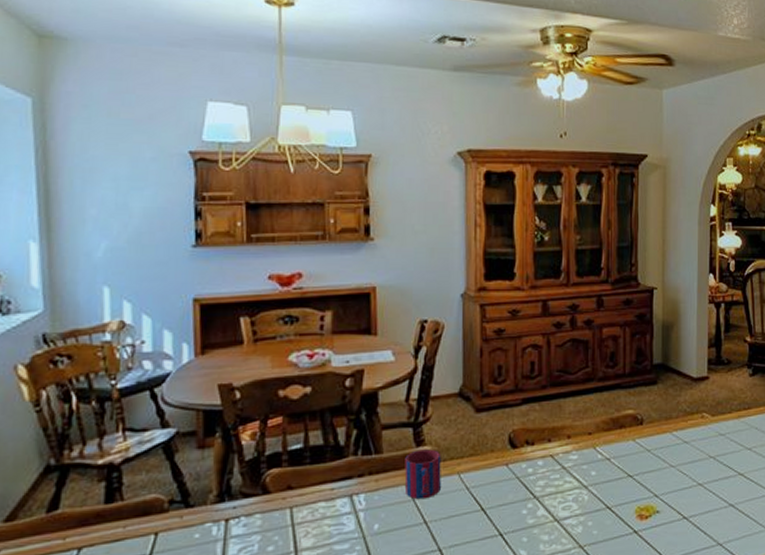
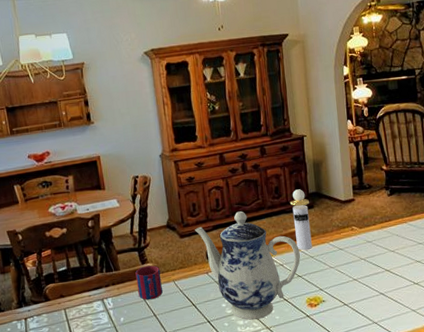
teapot: none [497,381,635,534] -> present [195,211,301,320]
perfume bottle: none [627,358,652,441] -> present [289,189,313,251]

